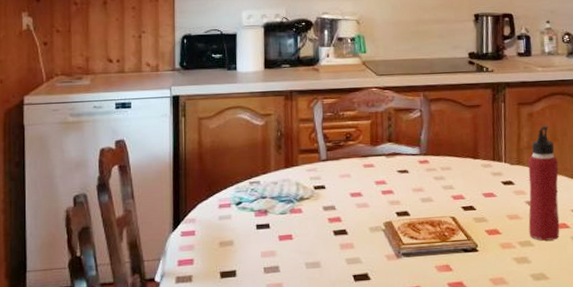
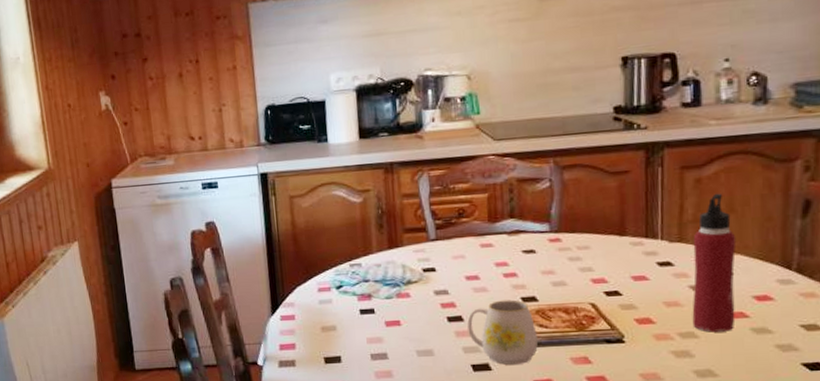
mug: none [351,214,409,275] -> present [467,300,538,366]

